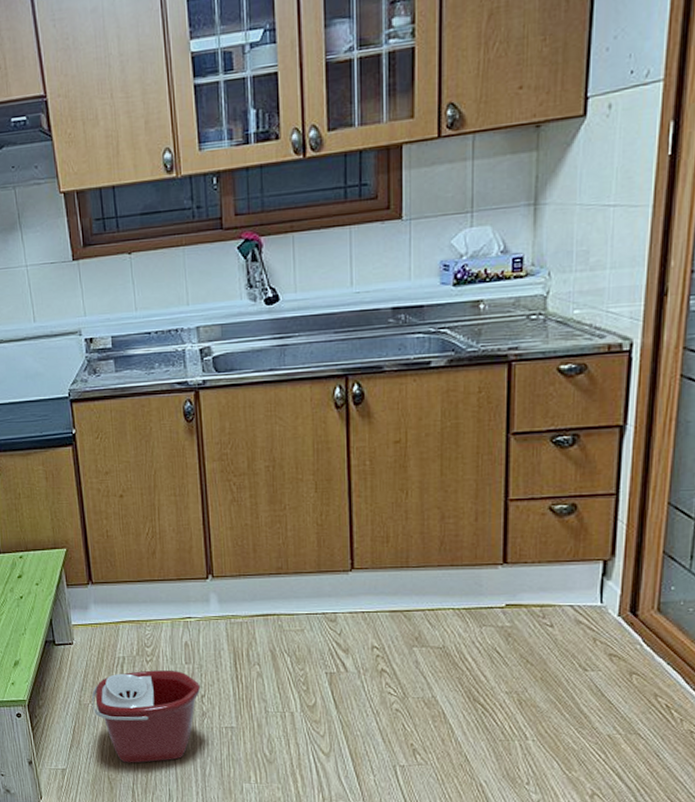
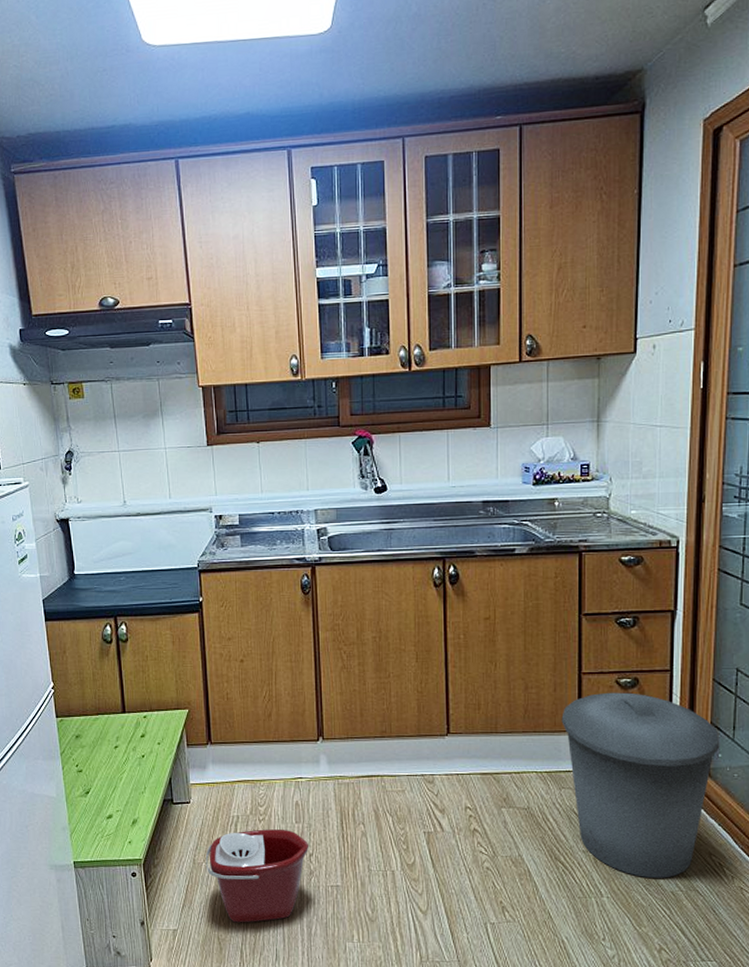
trash can: none [483,520,674,721] -> present [561,692,720,878]

